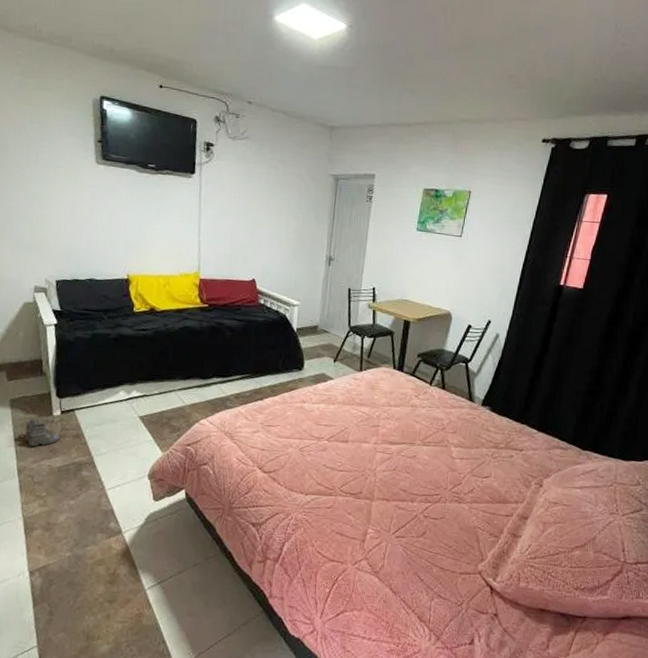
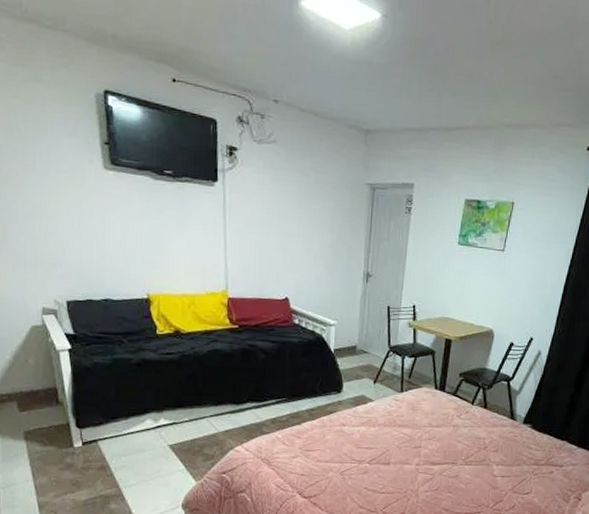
boots: present [24,418,61,448] -> none [43,451,84,482]

